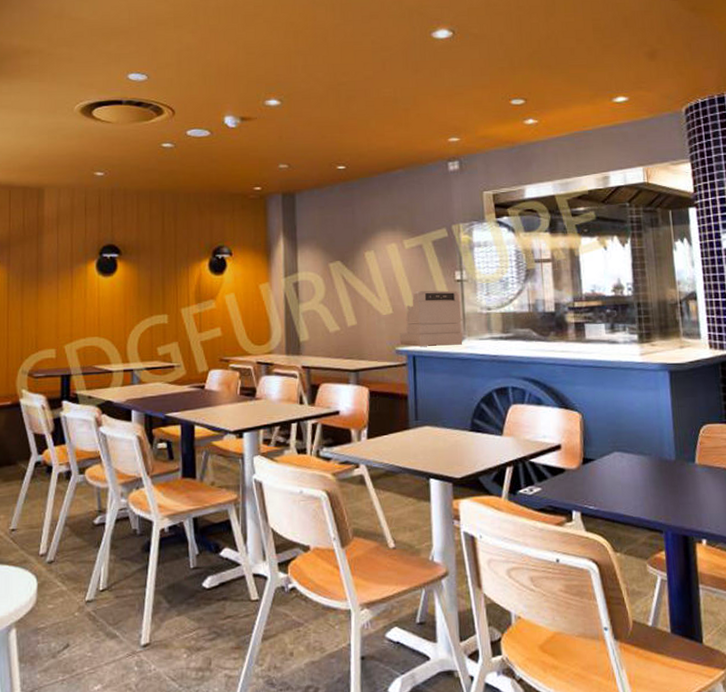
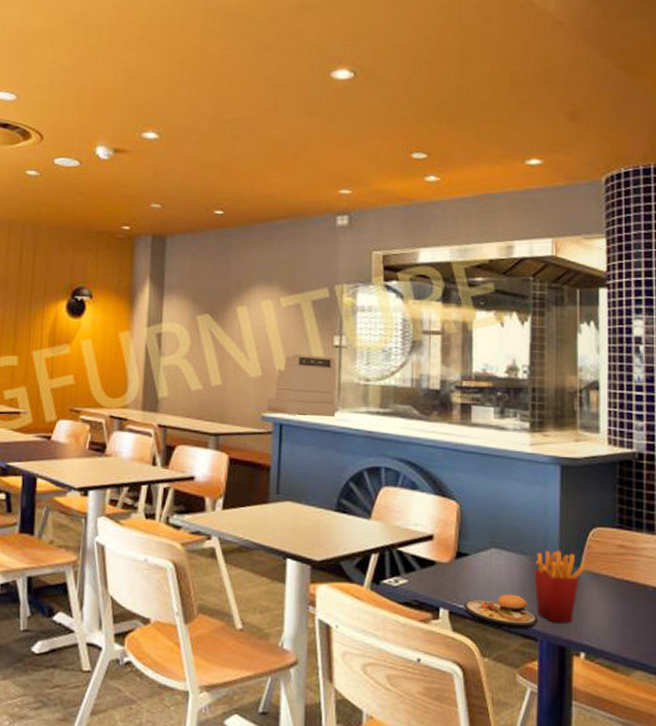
burger: none [594,491,662,524] -> present [464,592,538,630]
french fries: none [654,449,700,515] -> present [534,550,586,623]

